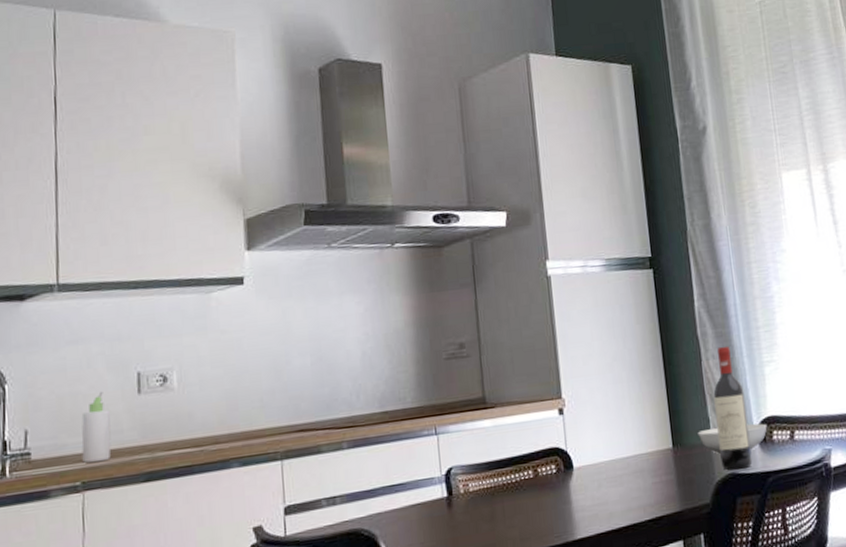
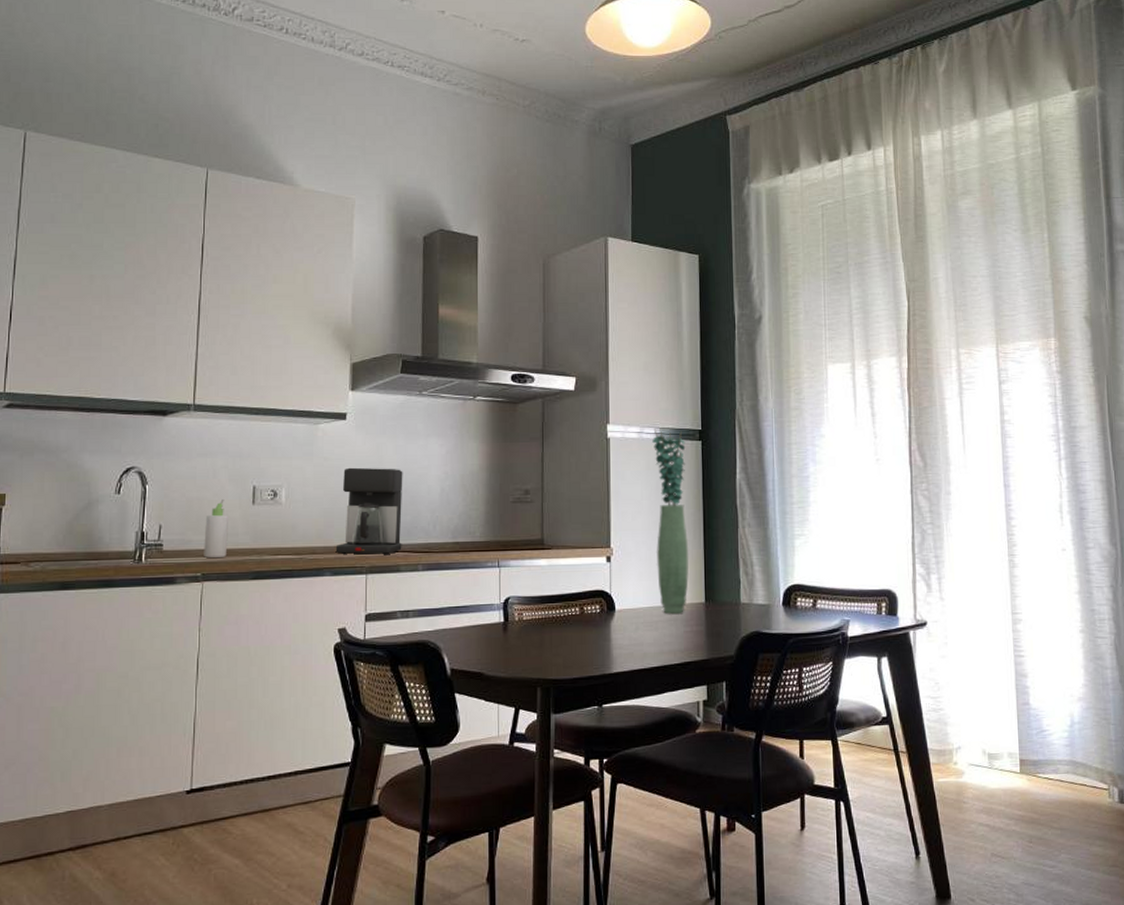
coffee maker: none [242,334,322,441] -> present [335,467,403,555]
vase: none [598,260,653,467] -> present [652,429,689,616]
bowl: present [697,423,767,454] -> none [728,589,792,613]
wine bottle: present [713,347,753,470] -> none [746,518,776,628]

